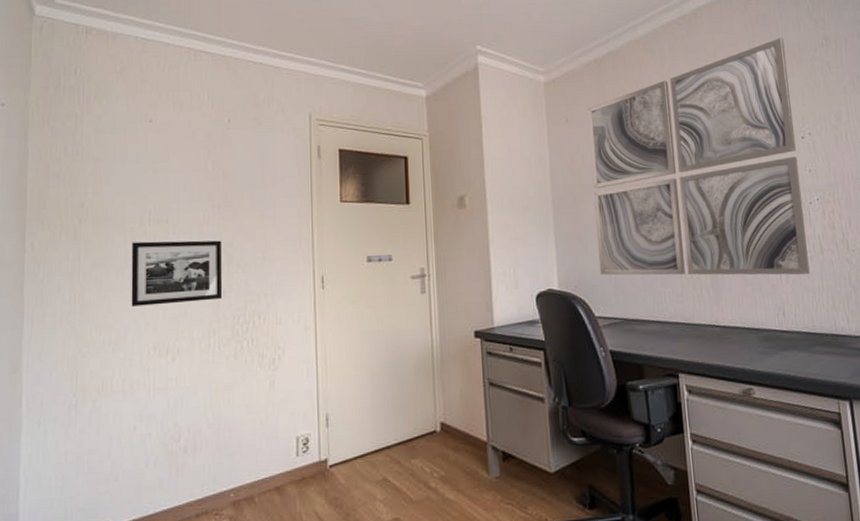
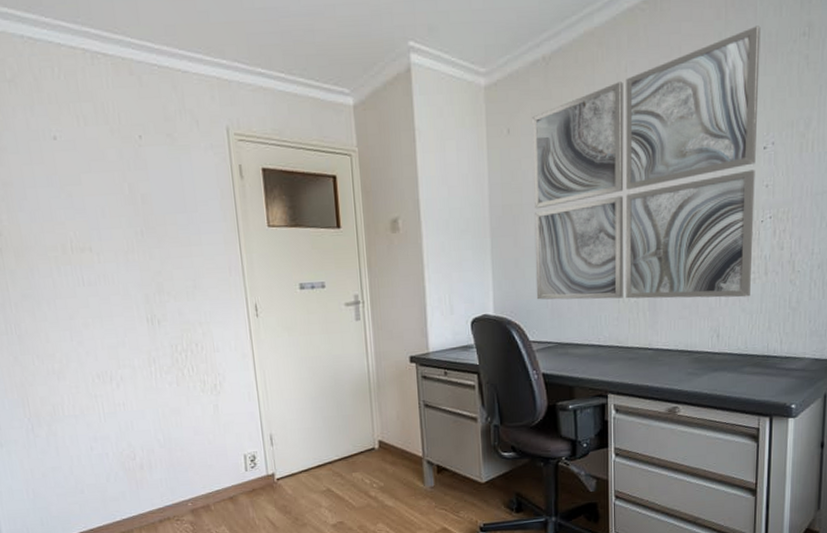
picture frame: present [131,240,223,307] -> none [58,269,158,337]

